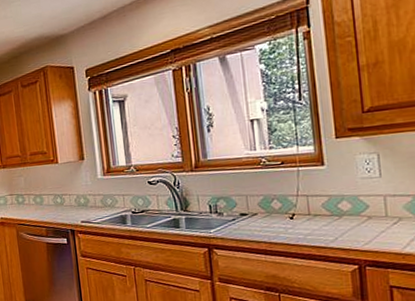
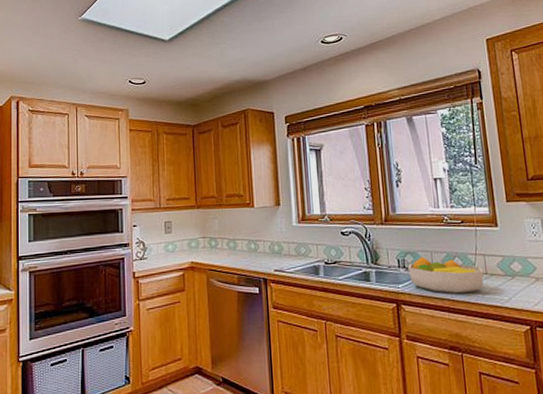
fruit bowl: none [220,201,307,236] -> present [408,256,485,293]

